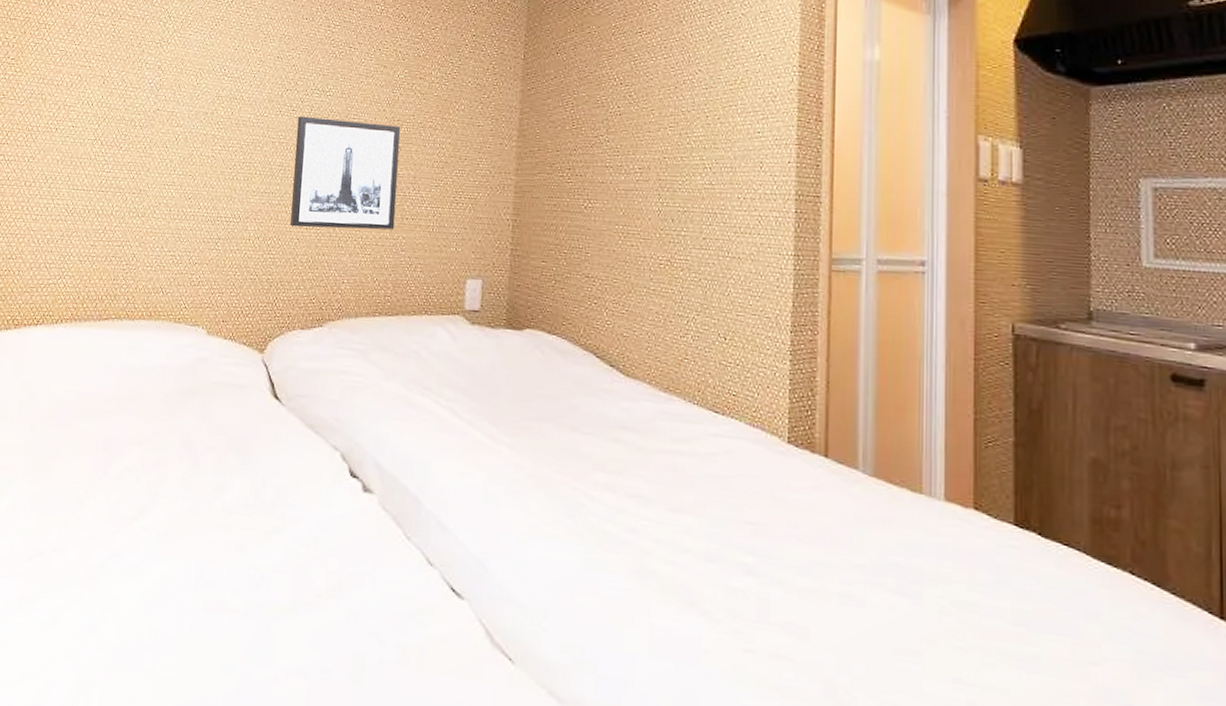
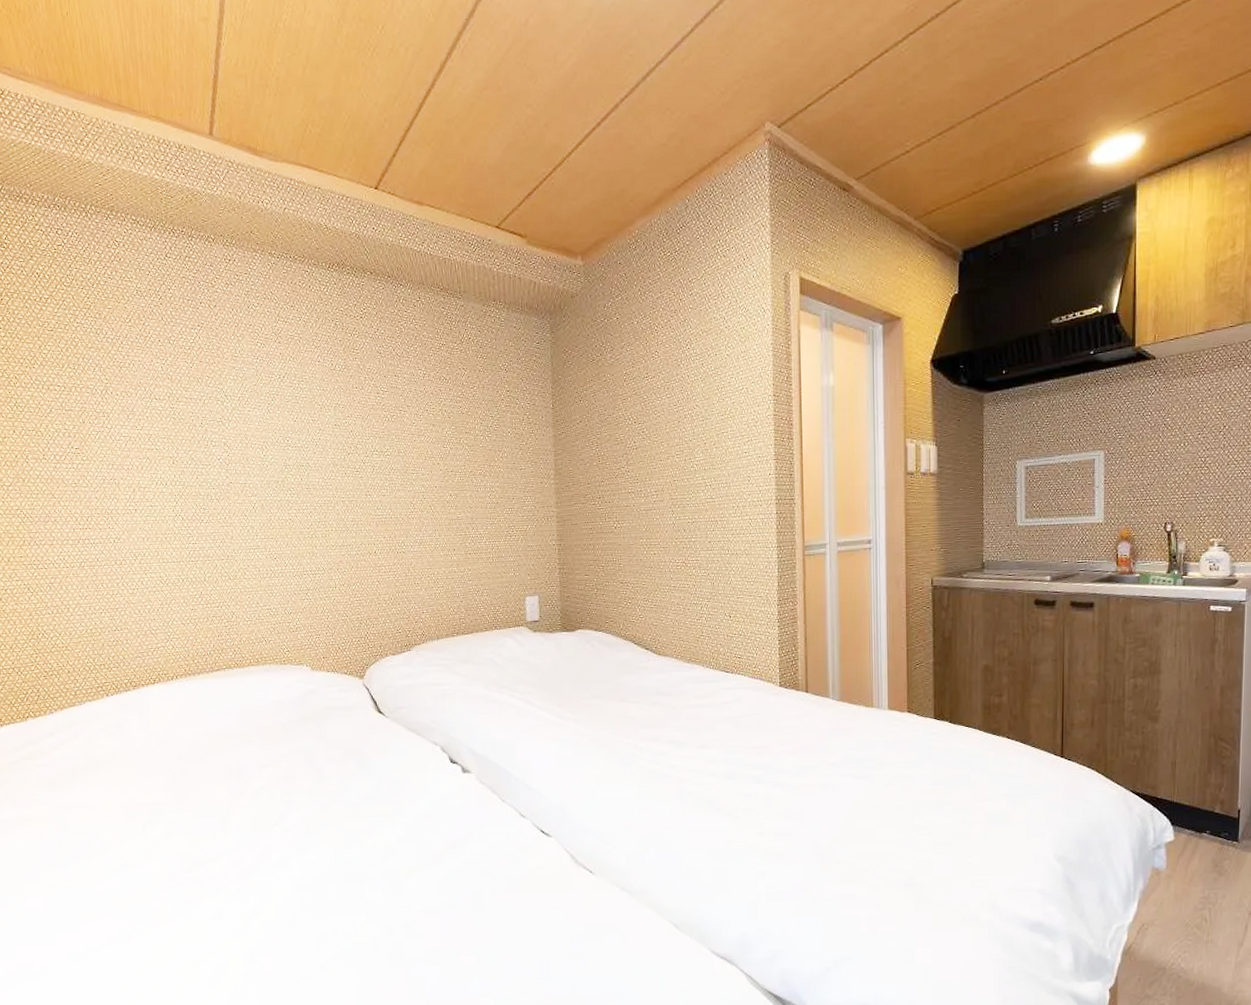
wall art: present [290,115,401,230] -> none [362,475,461,572]

